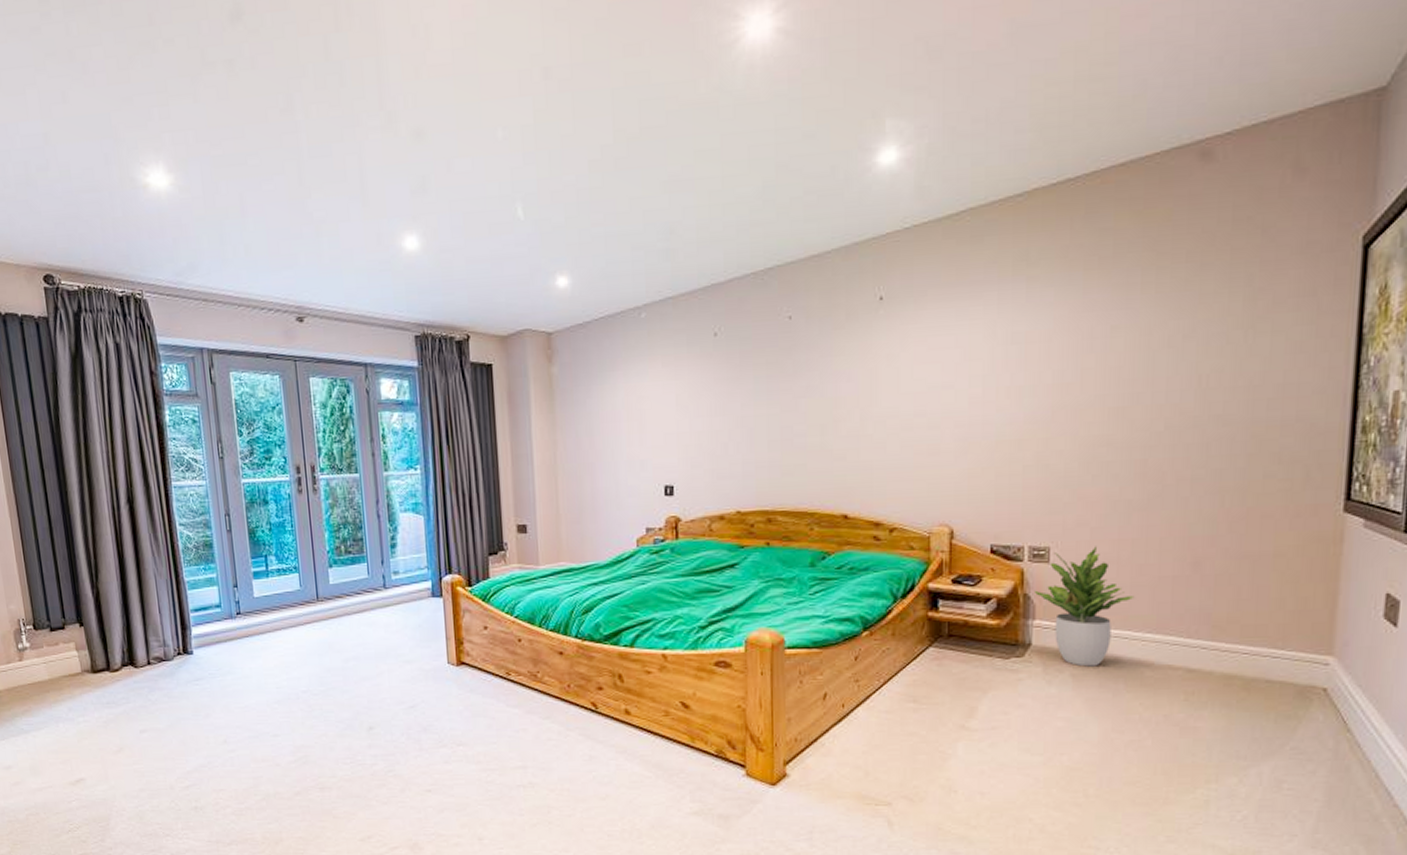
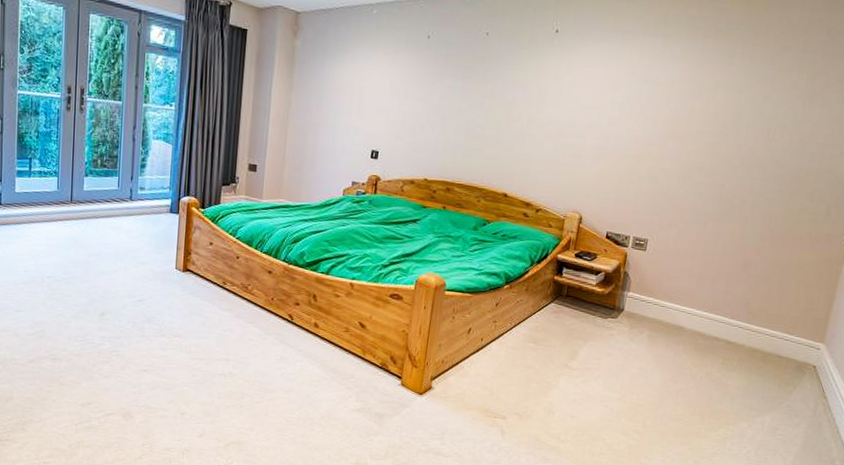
potted plant: present [1034,546,1135,667] -> none [631,243,700,332]

